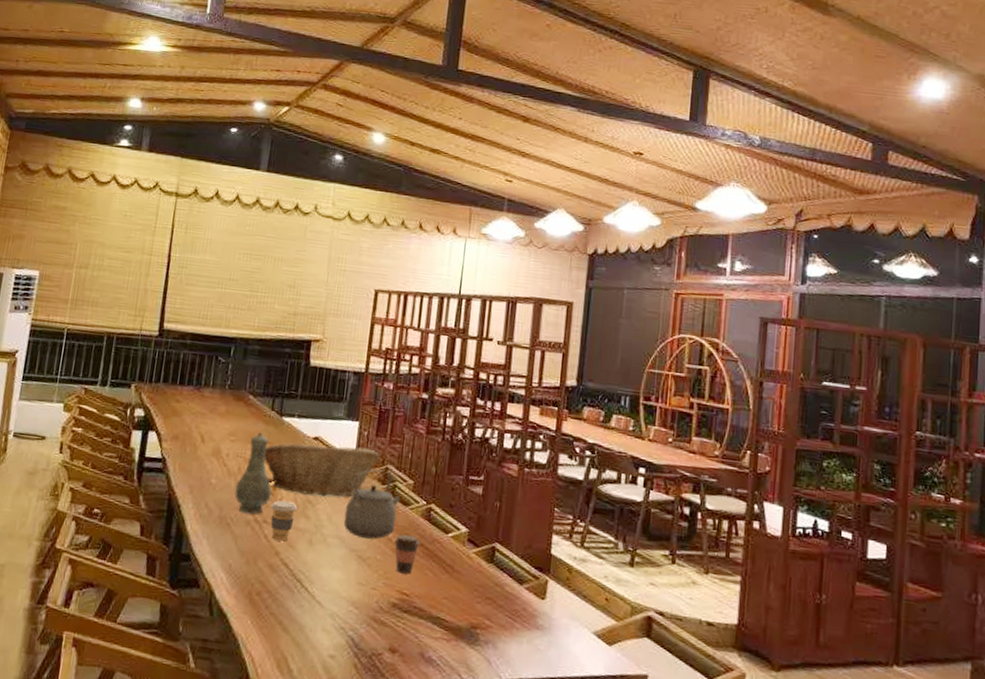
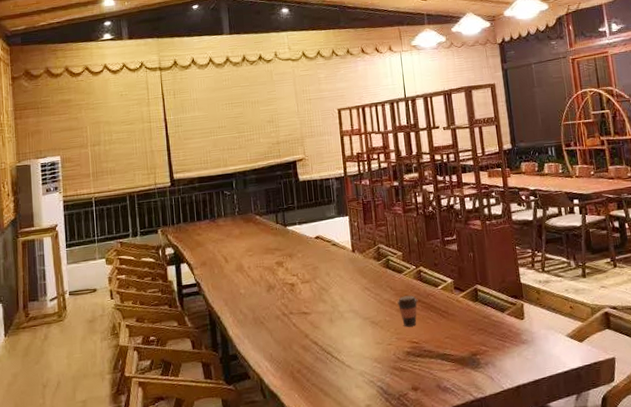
vase: present [234,432,272,514] -> none [261,243,292,311]
fruit basket: present [264,442,381,497] -> none [278,235,372,285]
coffee cup: present [270,501,297,542] -> none [293,293,315,326]
tea kettle: present [343,469,400,539] -> none [353,249,395,307]

